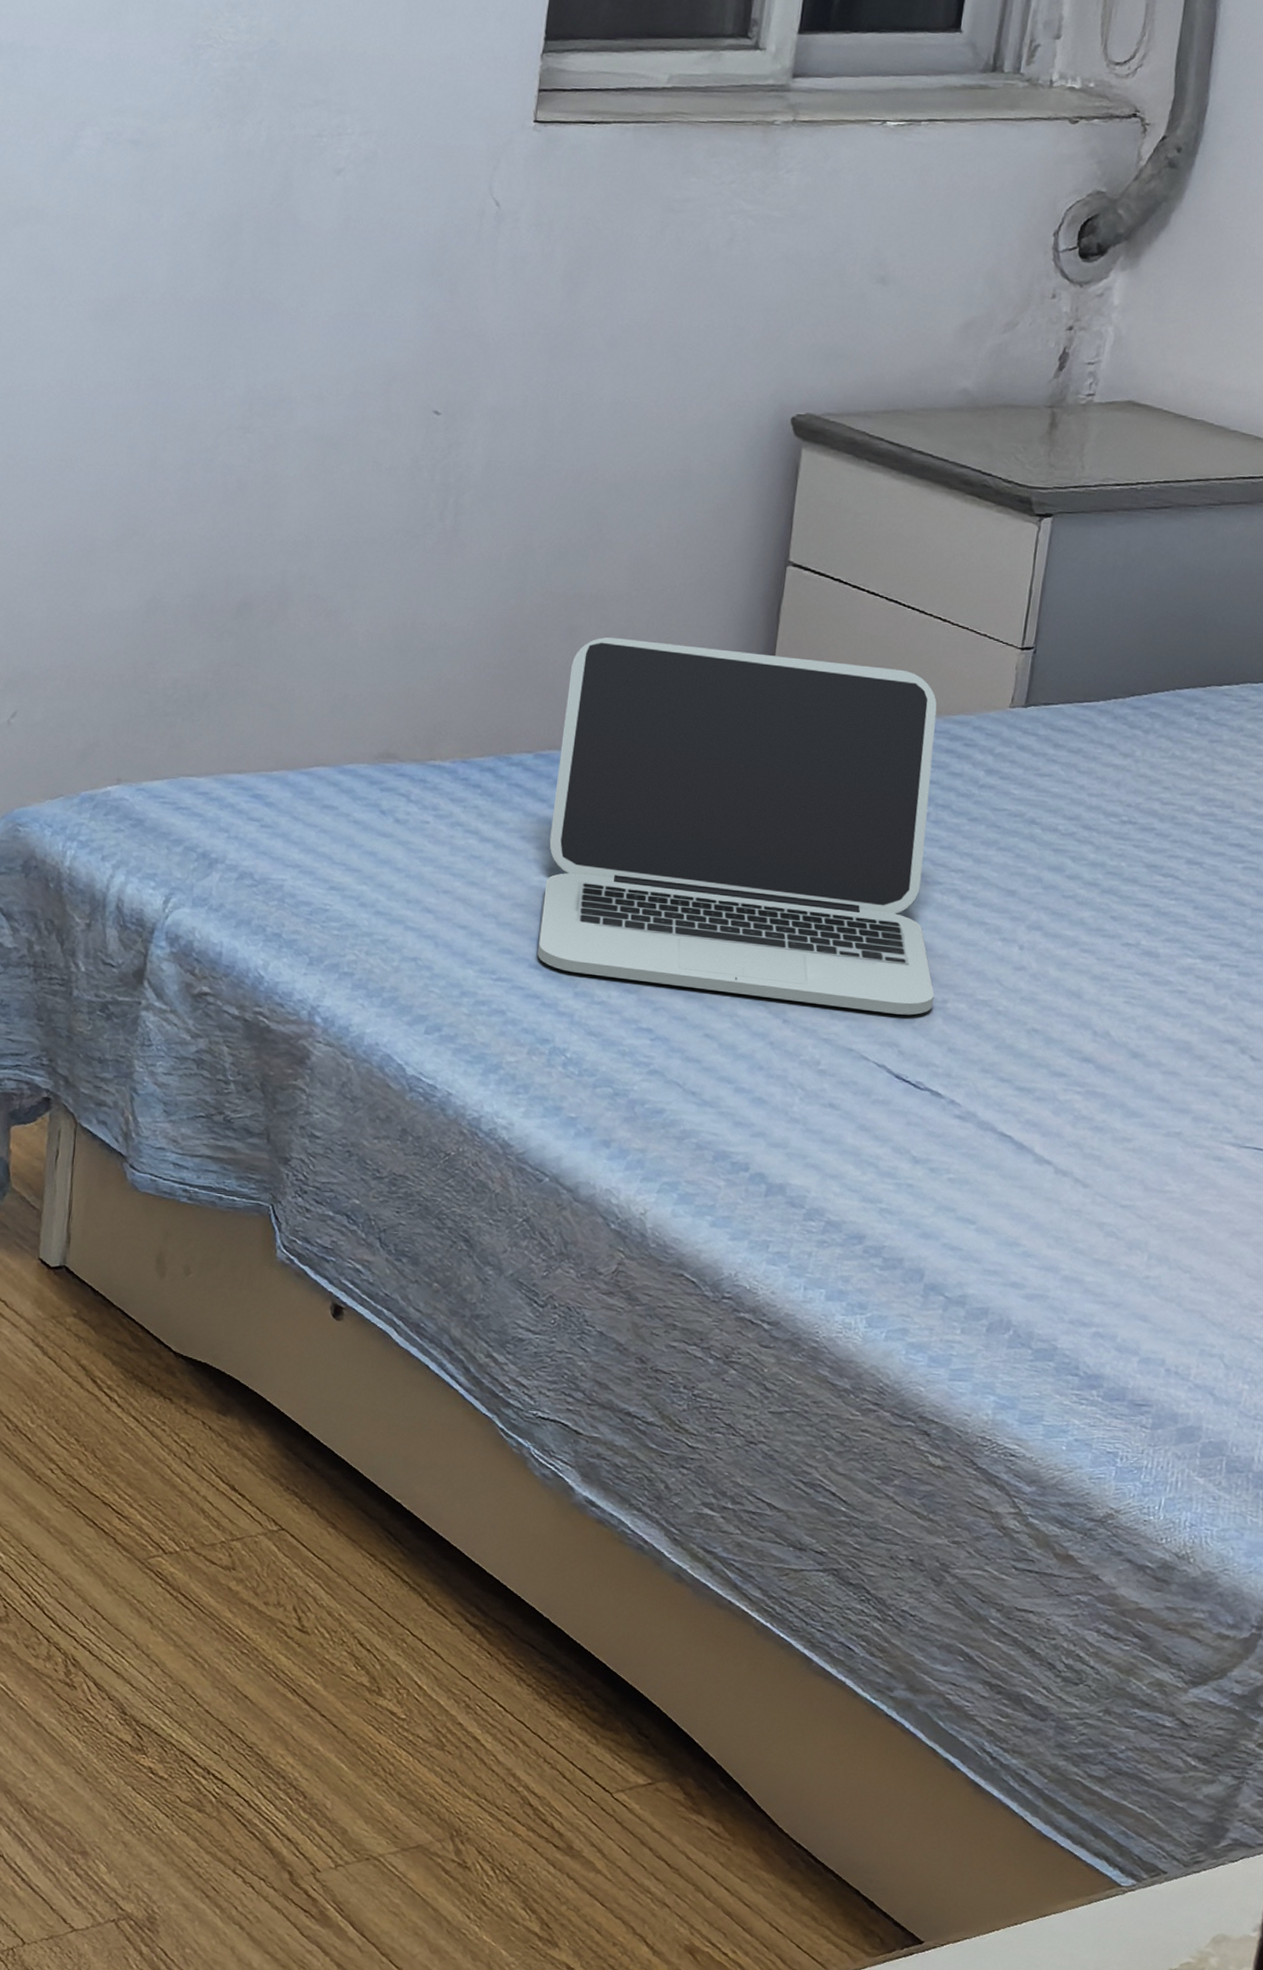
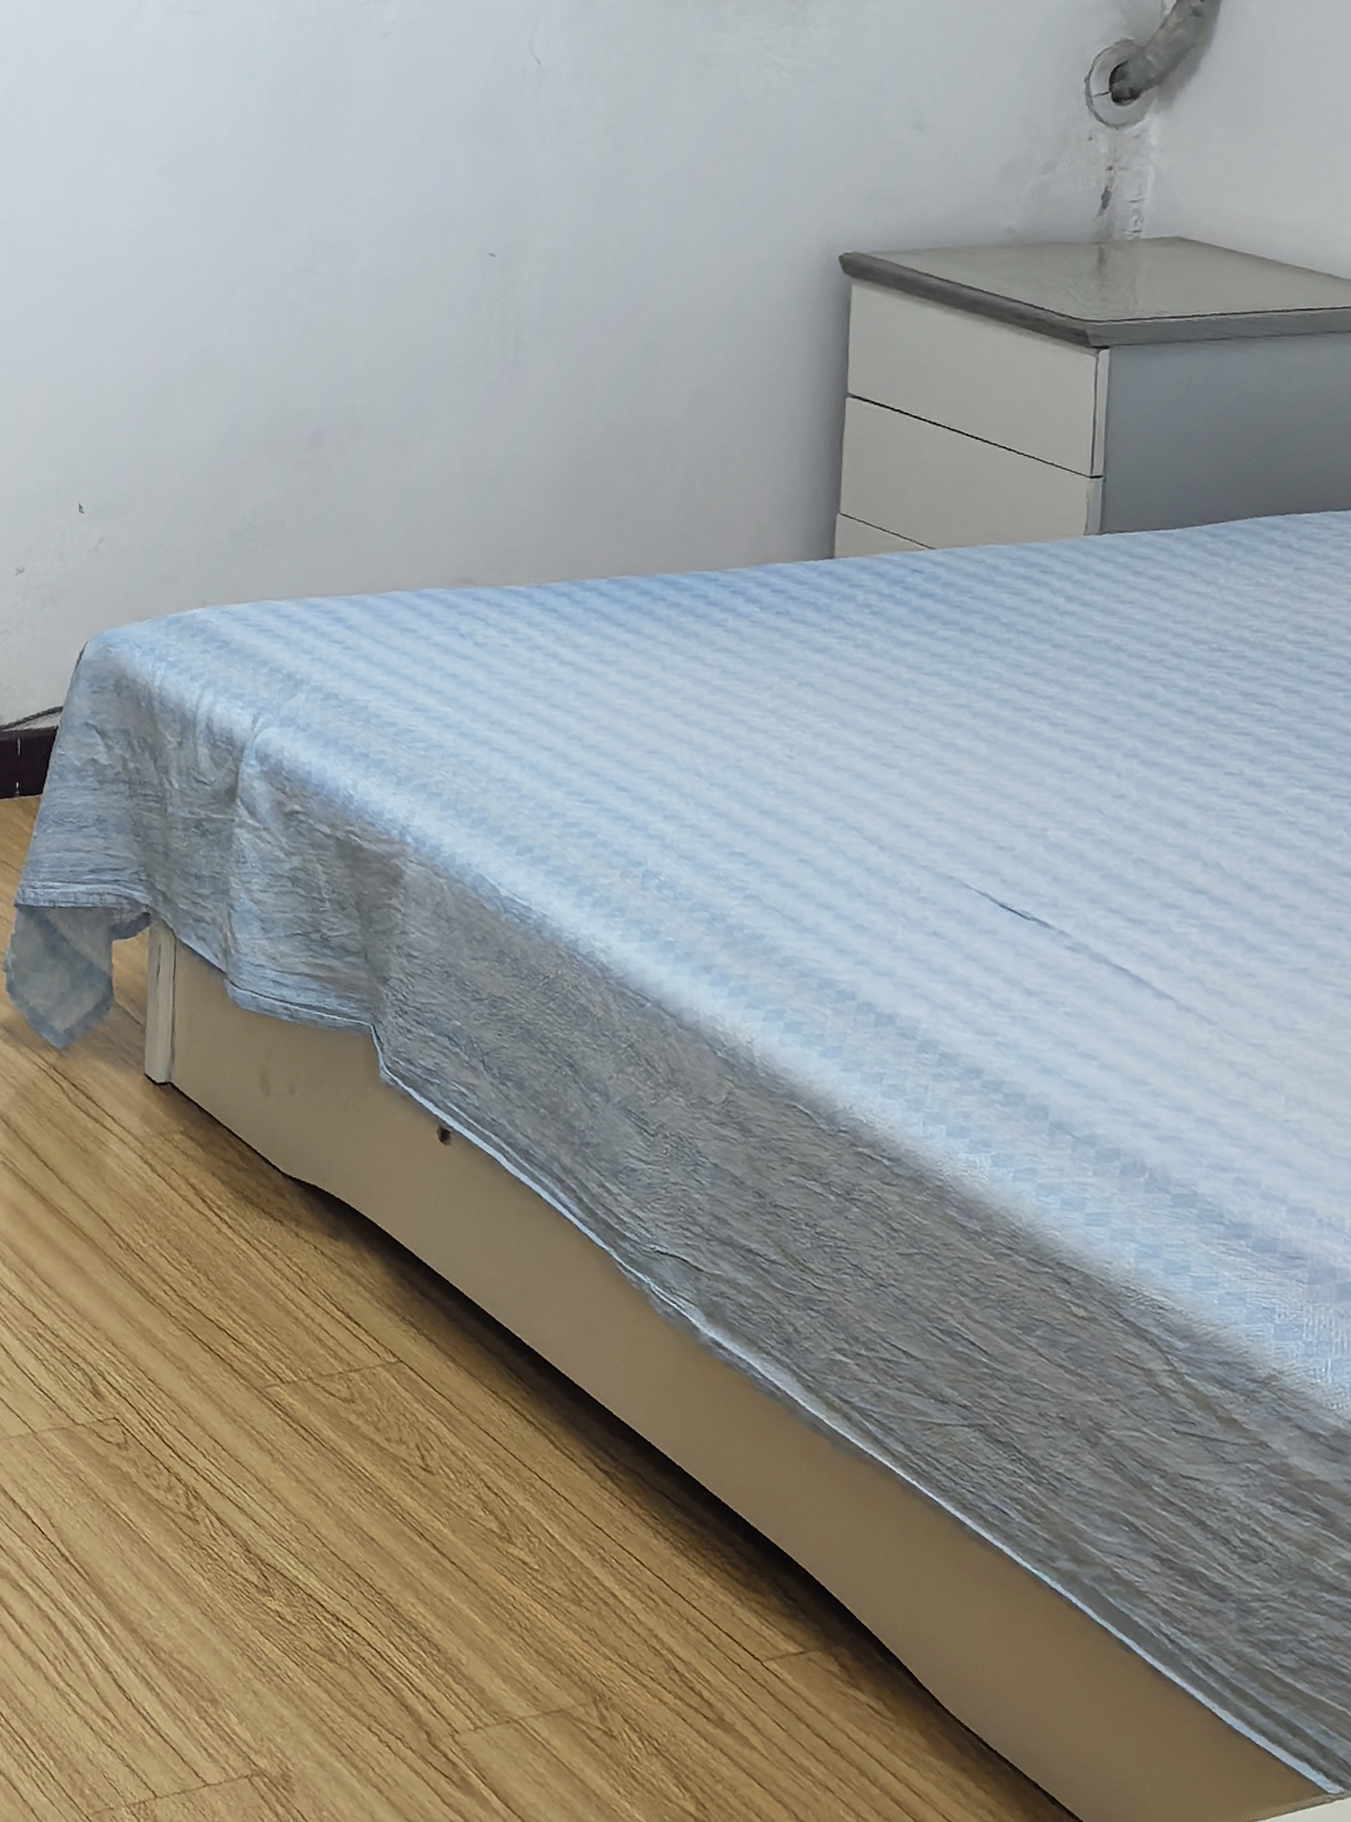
laptop: present [537,637,937,1015] -> none [624,466,1033,843]

